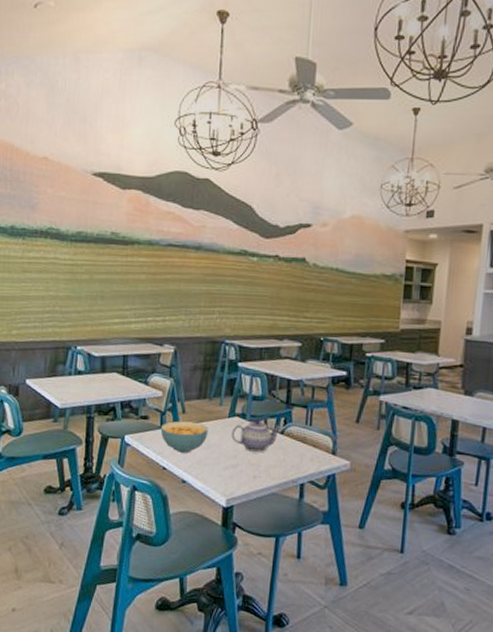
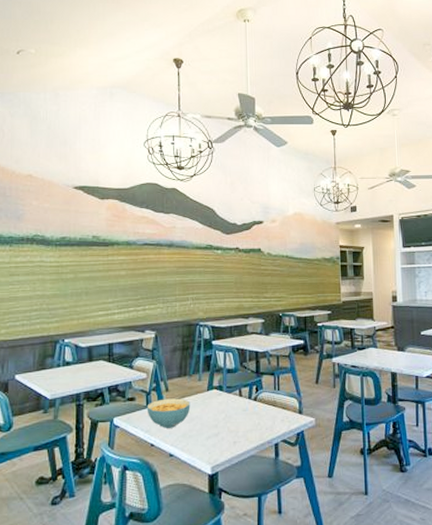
teapot: present [231,419,282,452] -> none [211,390,254,419]

